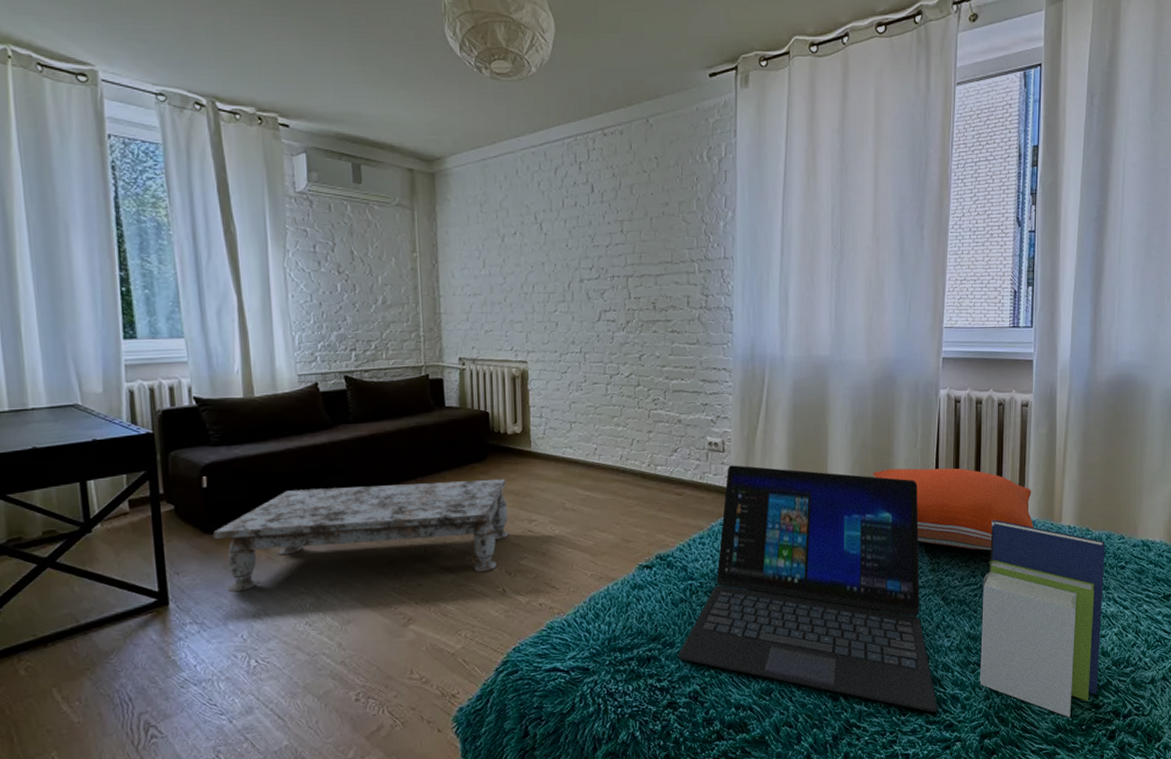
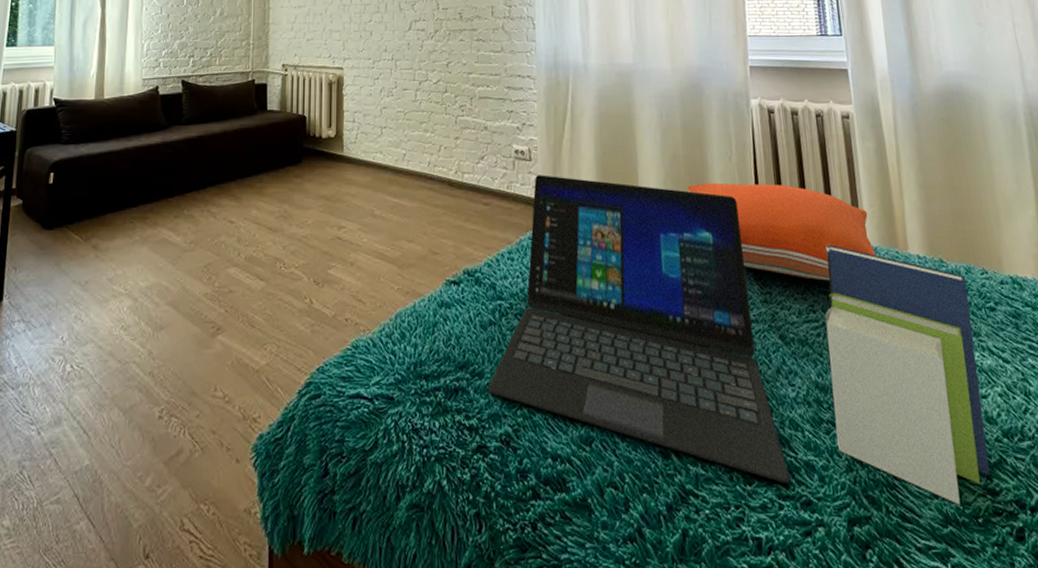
coffee table: present [213,479,509,593] -> none [51,183,319,291]

